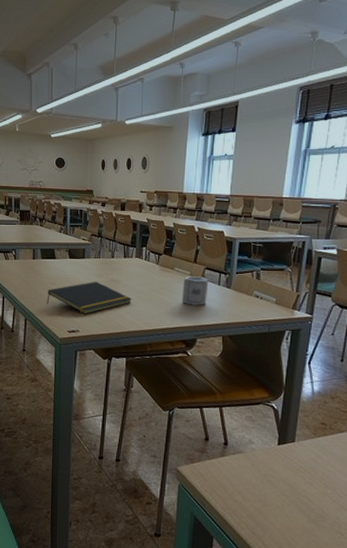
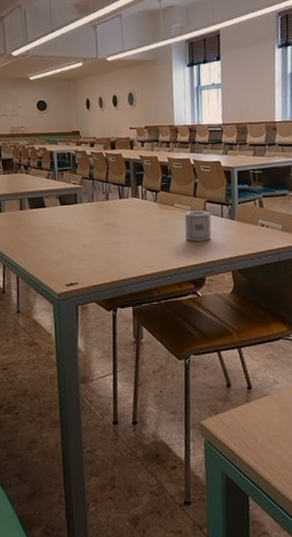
notepad: present [46,281,132,314] -> none [39,226,132,264]

